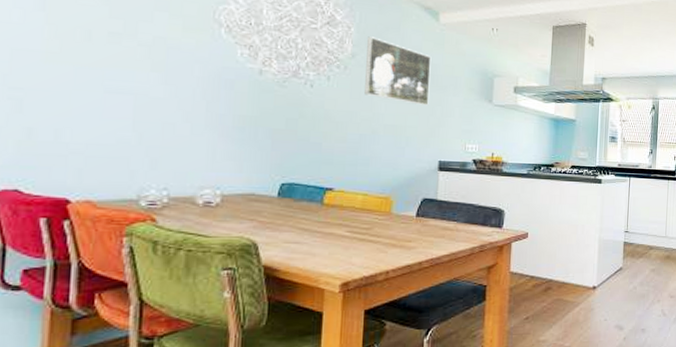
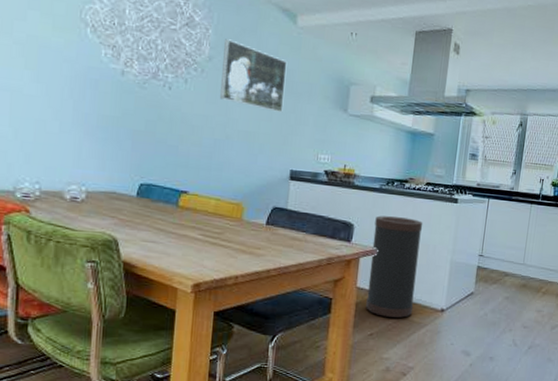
trash can: none [520,200,571,299] -> present [366,215,423,318]

